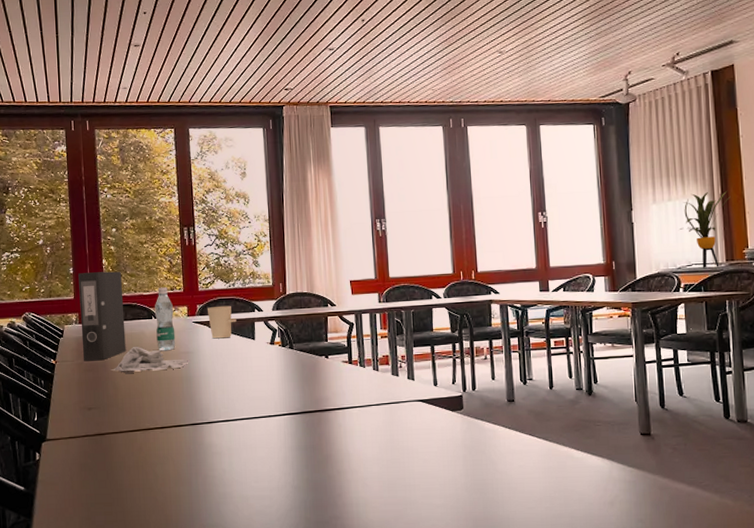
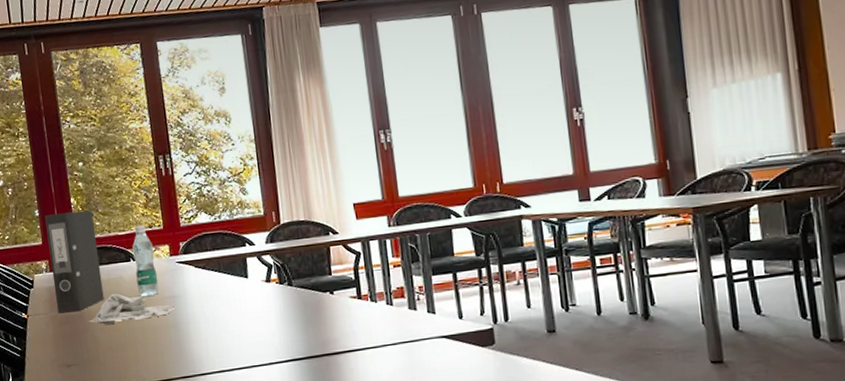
cup: present [208,305,237,339] -> none [192,240,226,280]
house plant: present [679,191,731,268] -> none [747,66,811,161]

